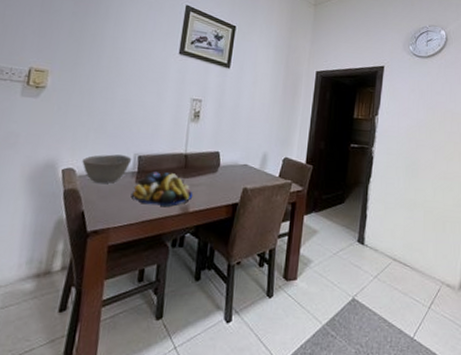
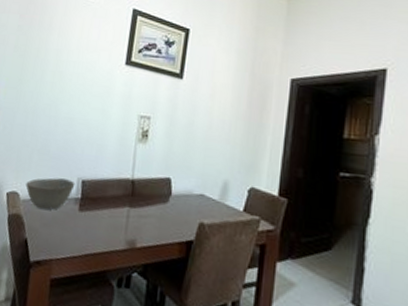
fruit bowl: present [131,171,193,208] -> none [74,198,141,241]

